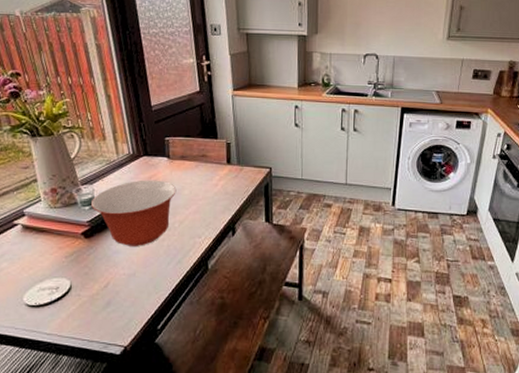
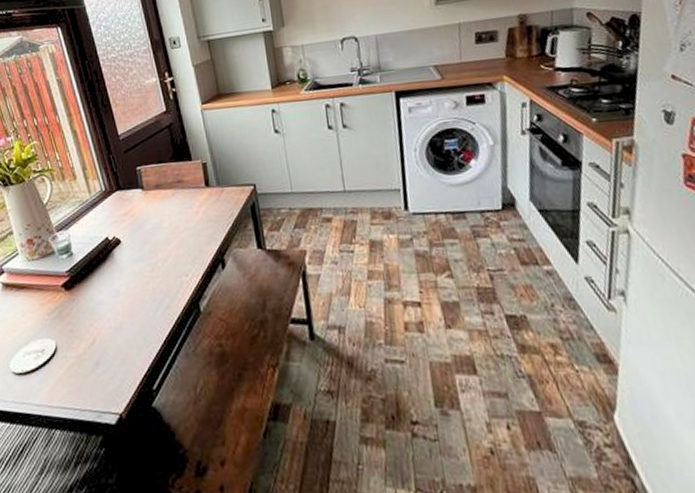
mixing bowl: present [91,180,177,246] -> none [69,215,155,295]

